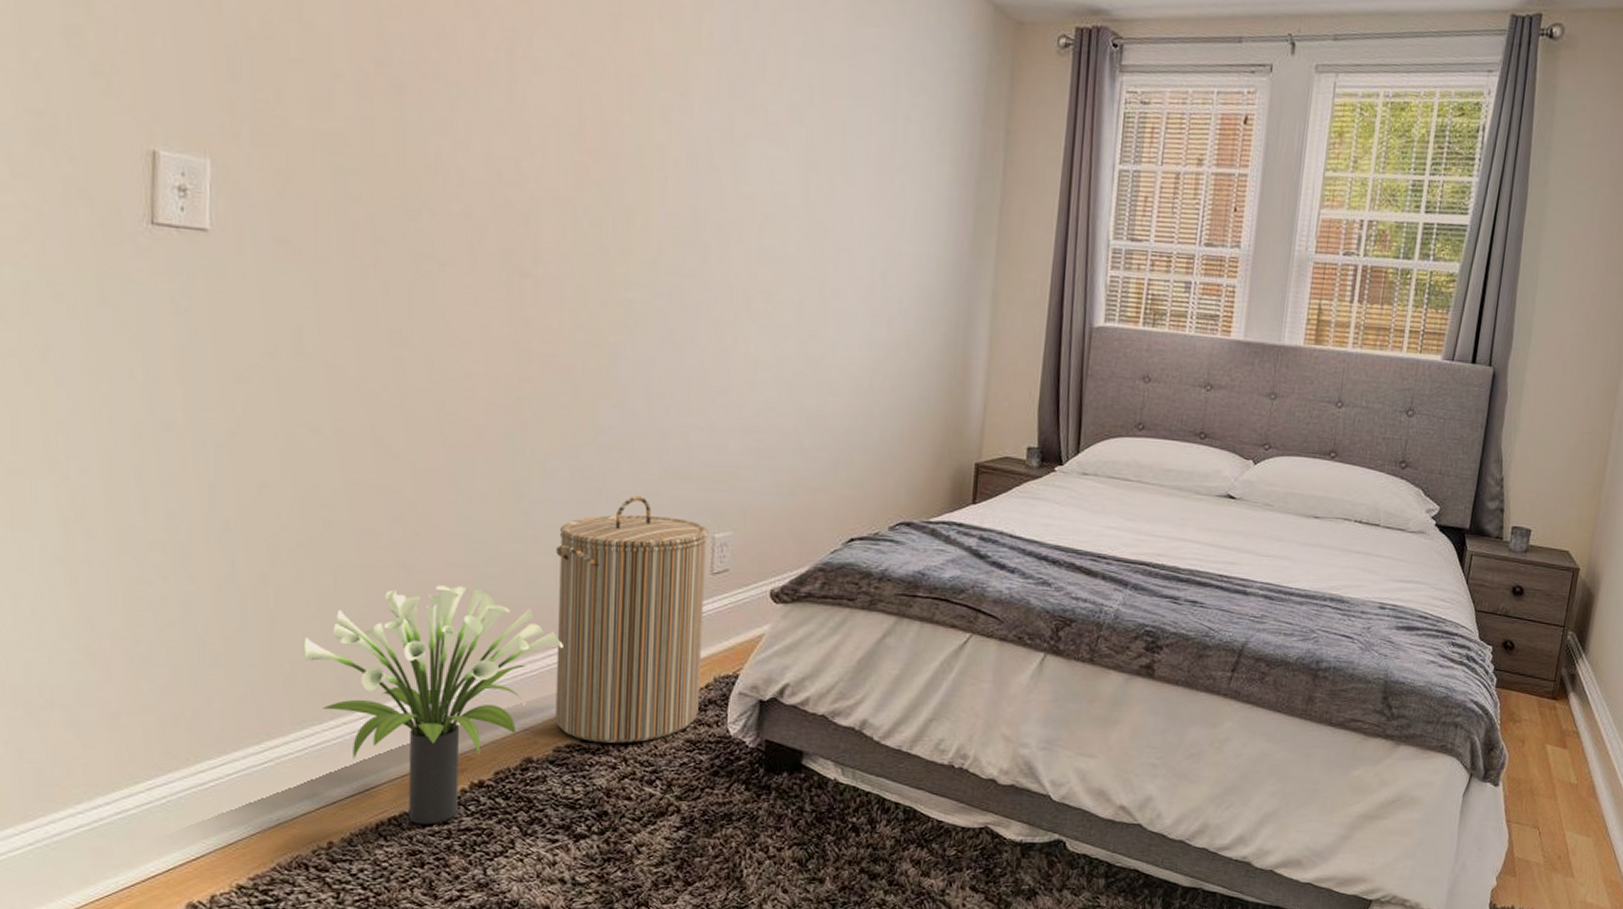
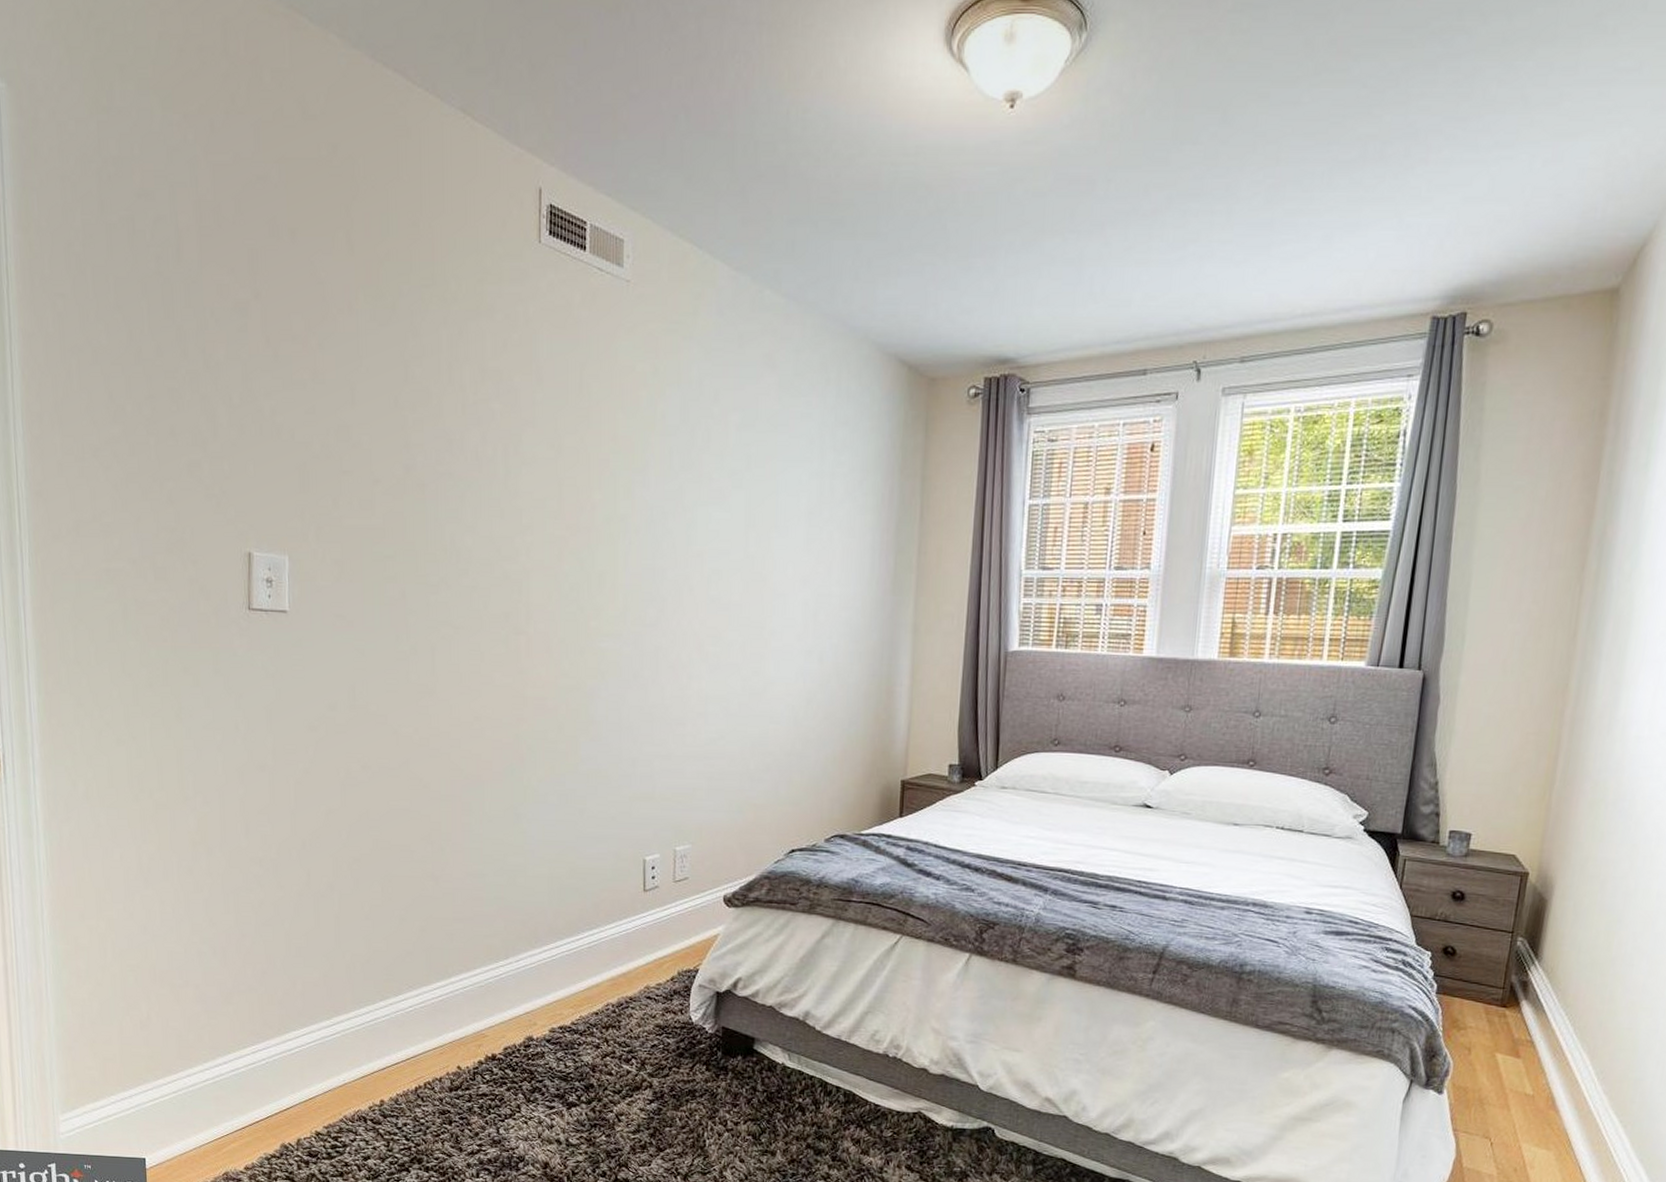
potted plant: present [302,585,563,825] -> none [359,892,555,1090]
laundry hamper: present [555,496,708,743] -> none [547,815,670,1027]

